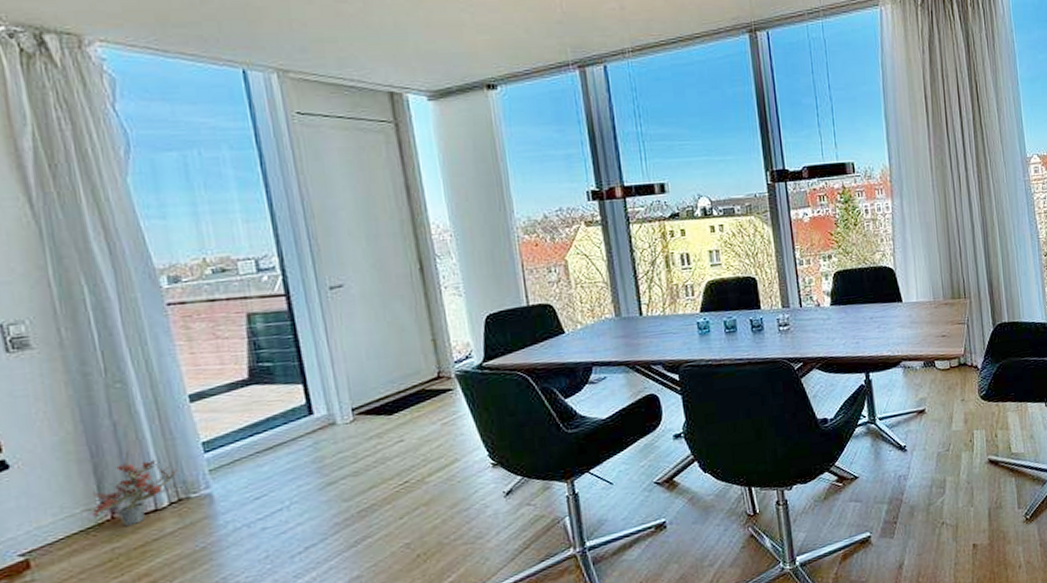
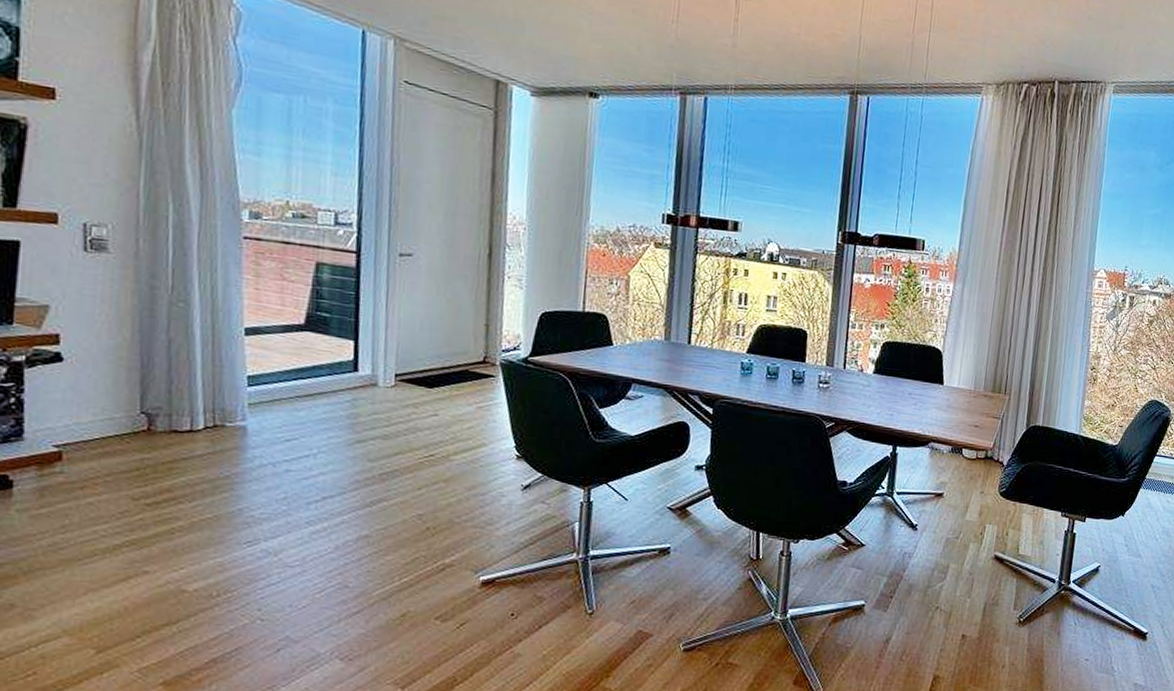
potted plant: present [80,451,178,526] -> none [119,369,219,440]

